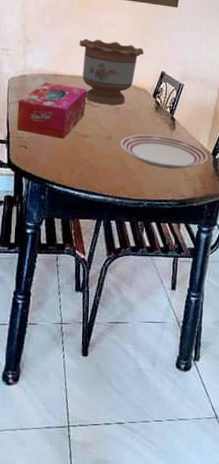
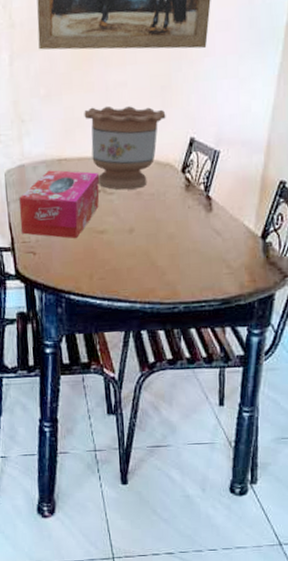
dinner plate: present [120,134,208,169] -> none [145,220,256,262]

